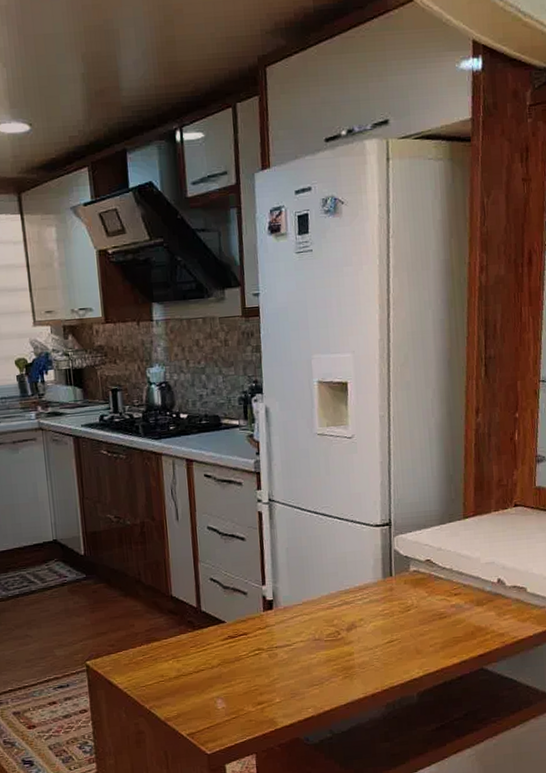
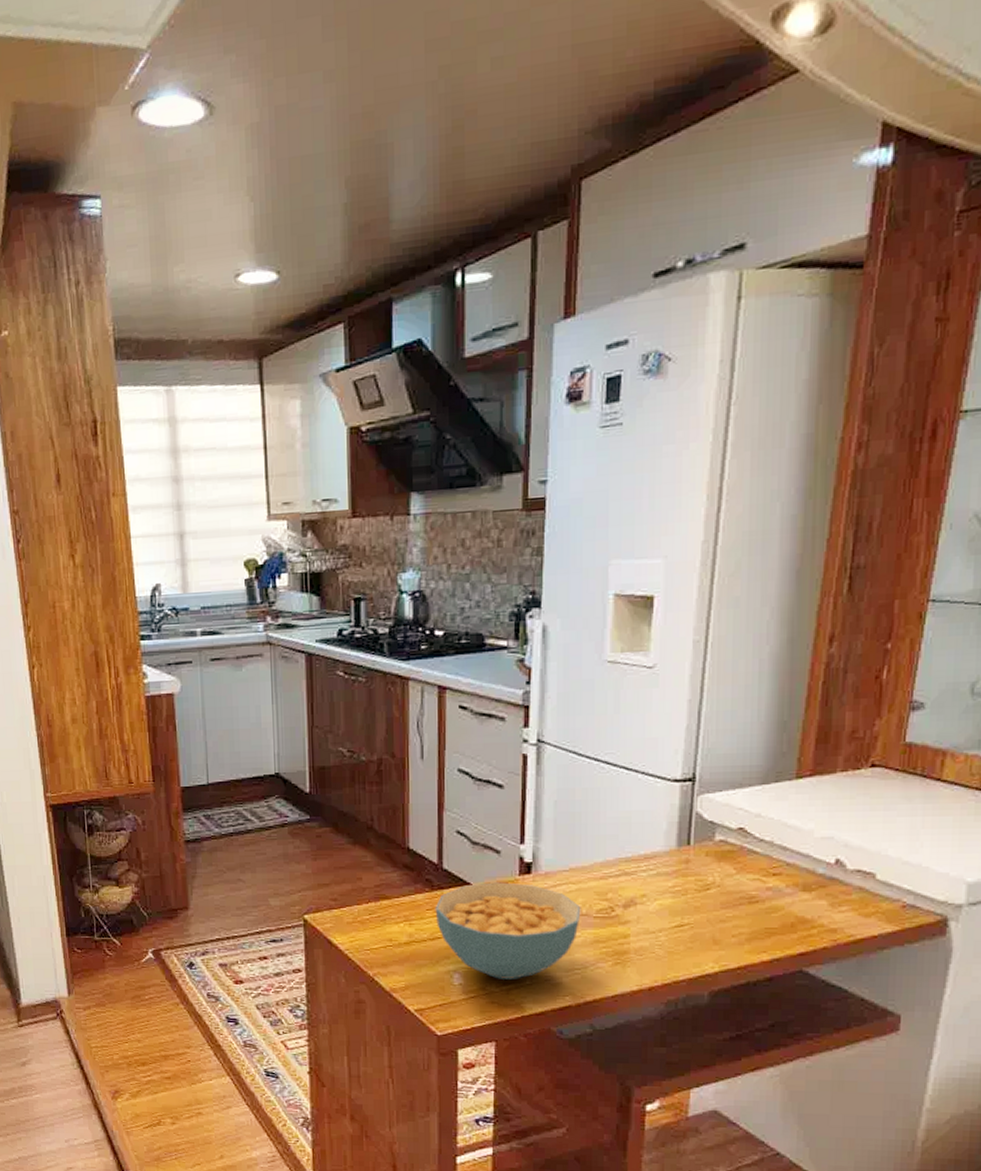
cereal bowl: none [197,618,315,700] -> present [435,882,581,979]

